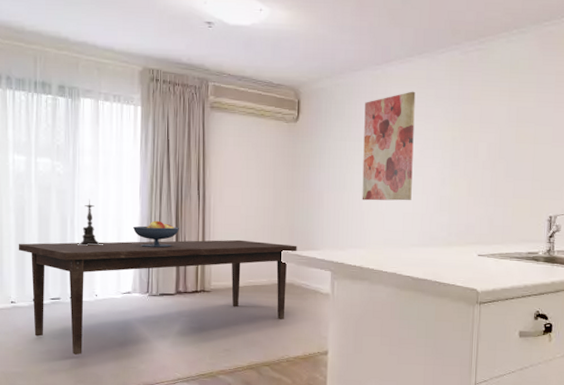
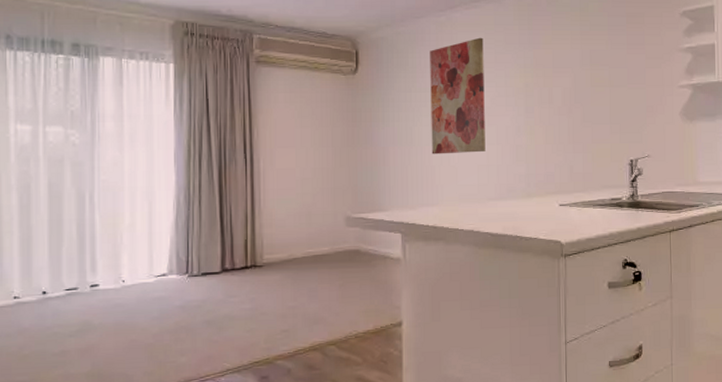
dining table: present [18,239,297,356] -> none [22,205,362,354]
candle holder: present [77,200,103,246] -> none [97,171,131,224]
fruit bowl: present [132,220,179,248] -> none [166,190,223,221]

